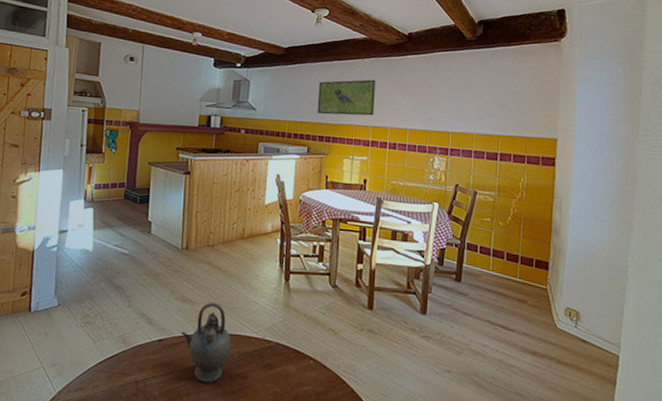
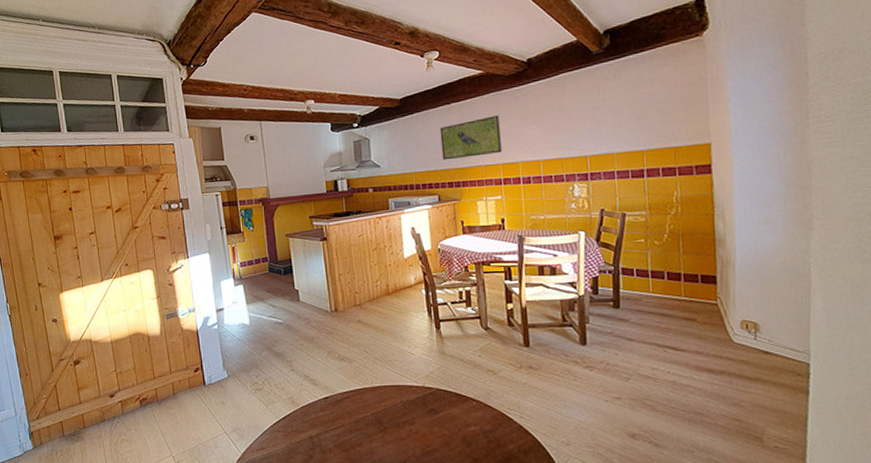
teapot: present [181,301,232,382] -> none [344,357,394,432]

